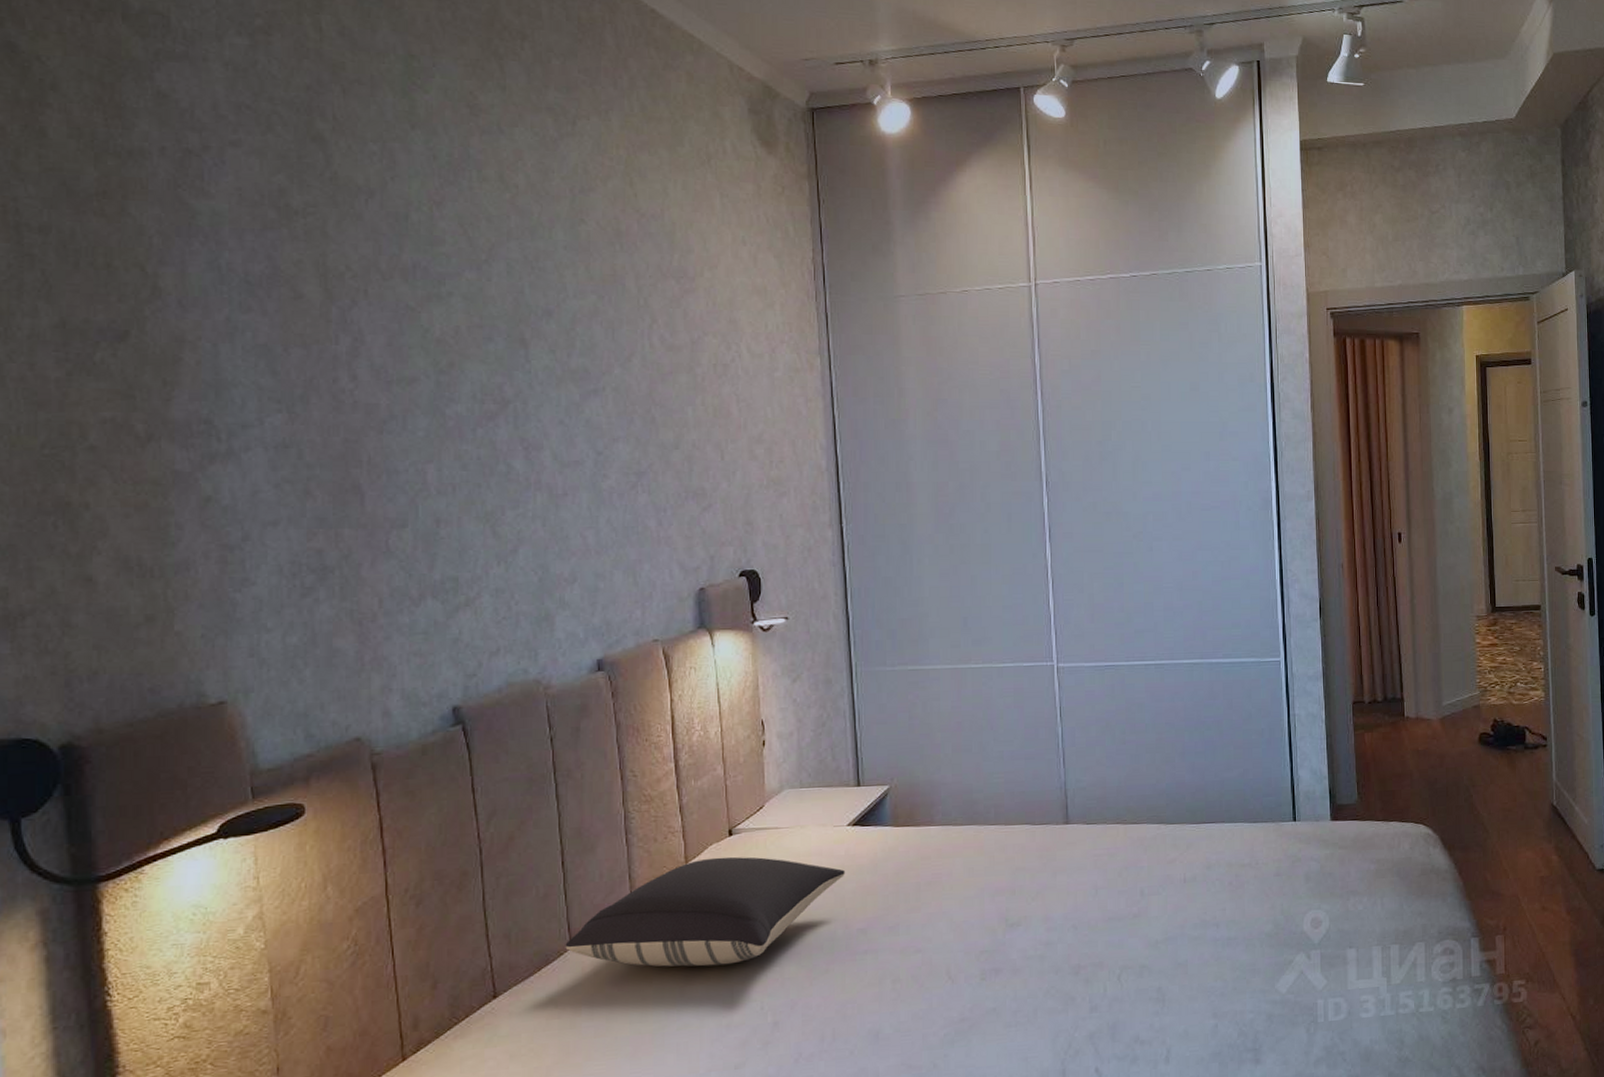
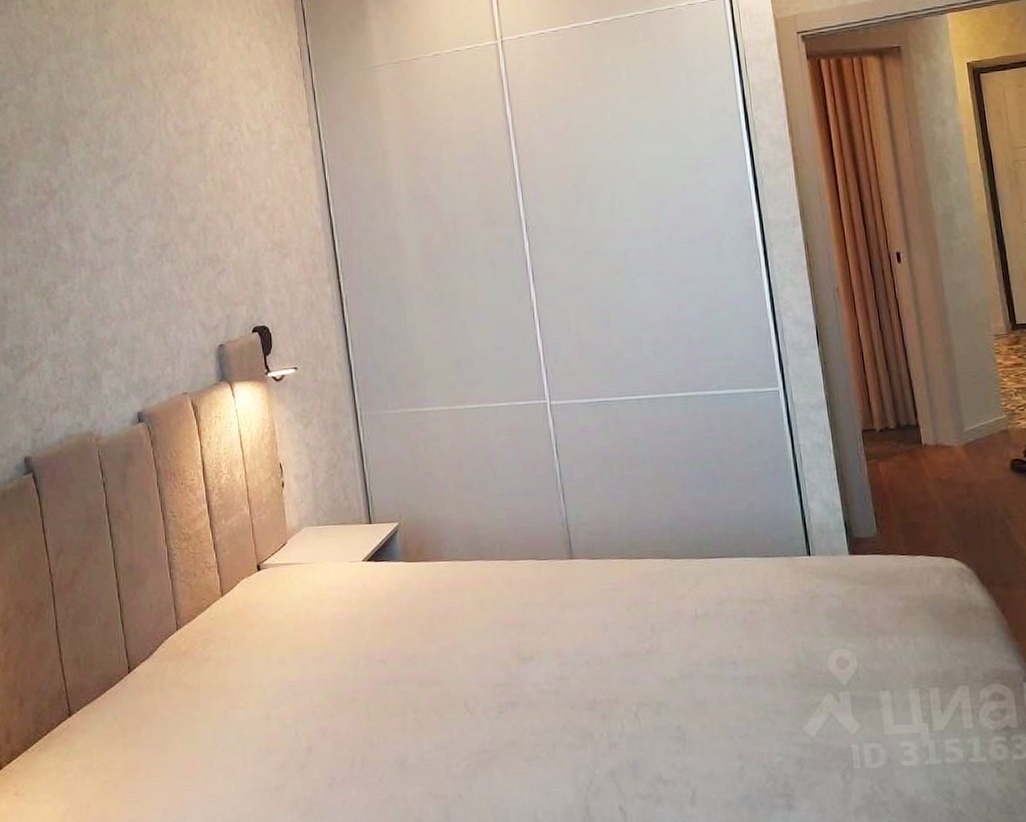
pillow: present [565,856,845,967] -> none [124,590,363,693]

